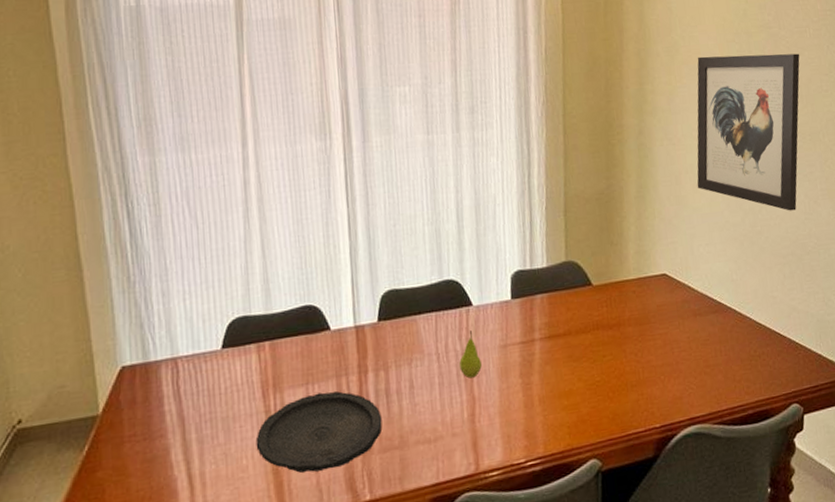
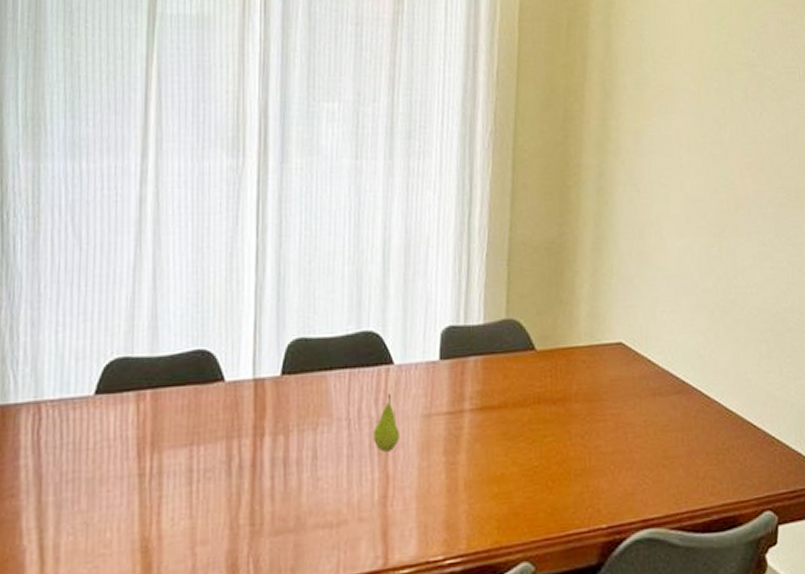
plate: present [255,391,382,473] -> none [124,456,276,554]
wall art: present [697,53,800,211] -> none [663,93,788,279]

